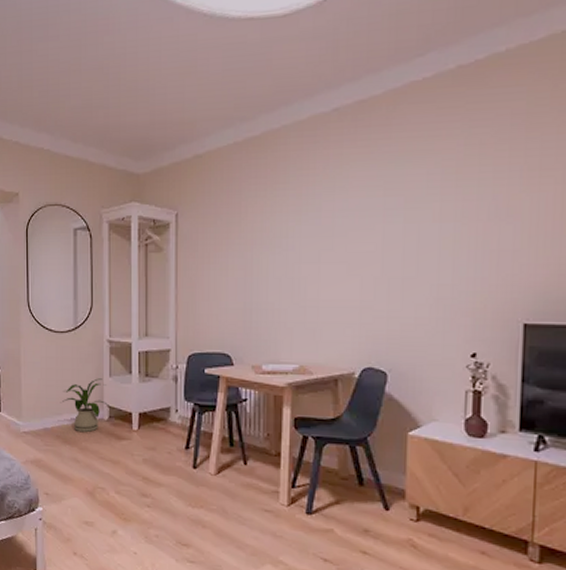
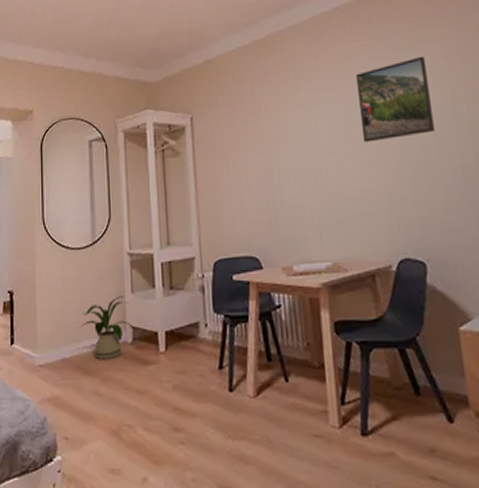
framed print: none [344,169,419,254] -> present [355,56,434,143]

